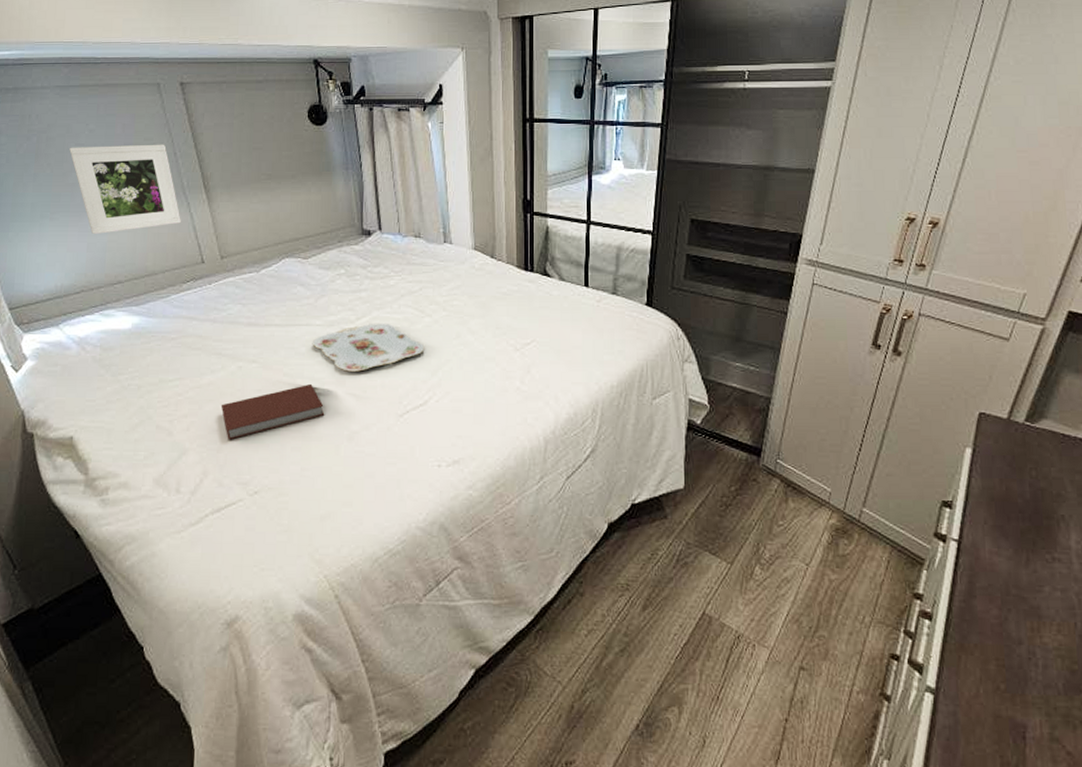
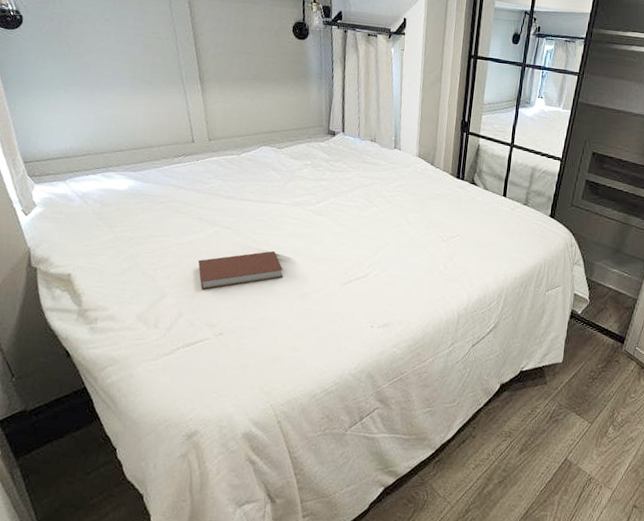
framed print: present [69,144,182,234] -> none [86,31,179,108]
serving tray: present [312,323,425,372] -> none [278,207,370,245]

